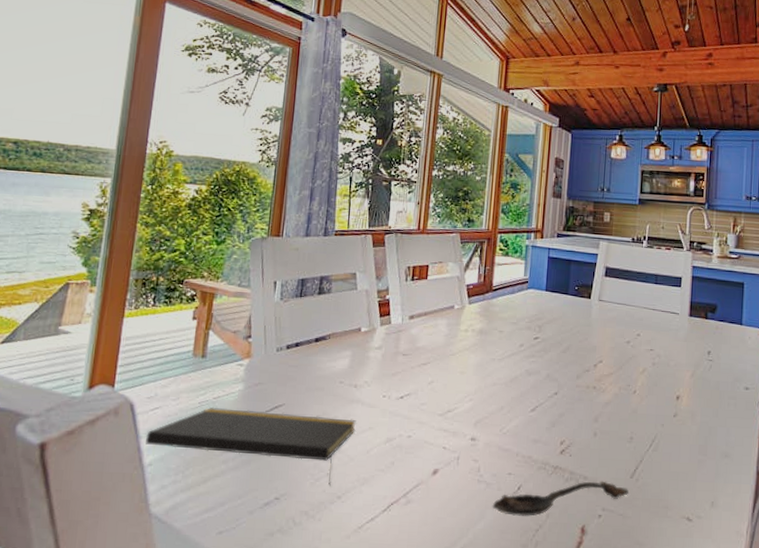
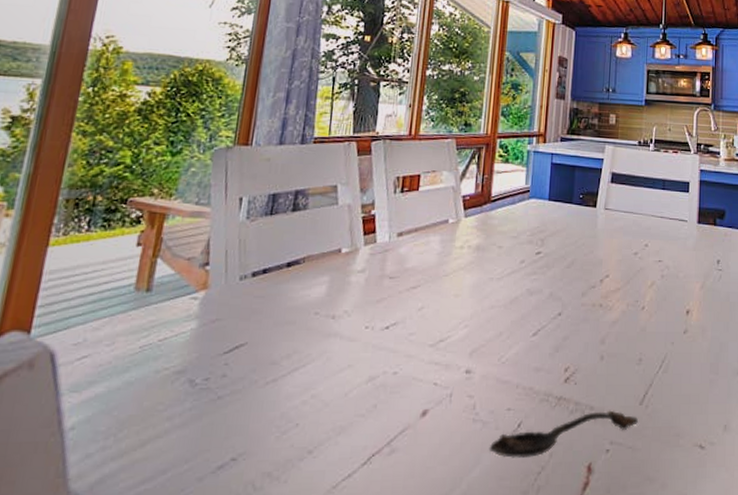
notepad: present [146,407,356,486] -> none [68,351,333,439]

